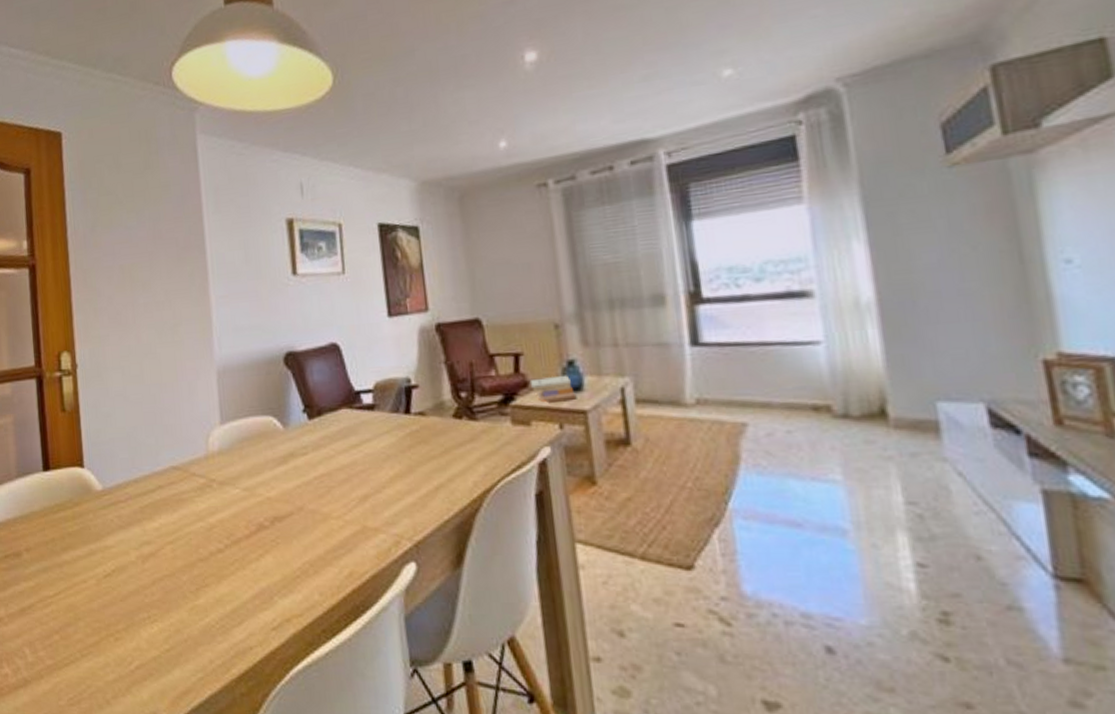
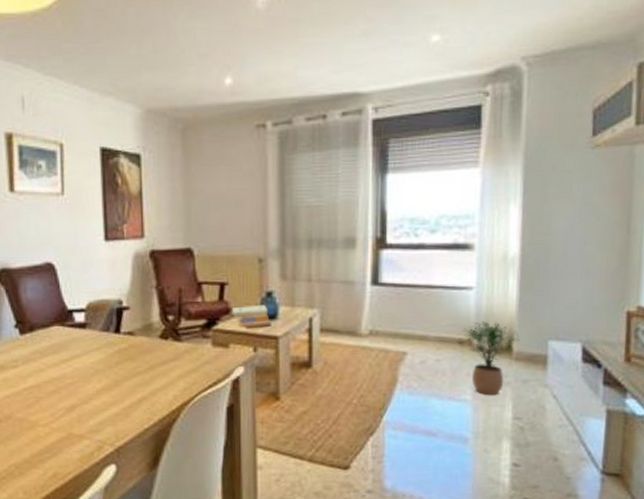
potted plant: none [814,381,896,474] -> present [461,321,520,396]

